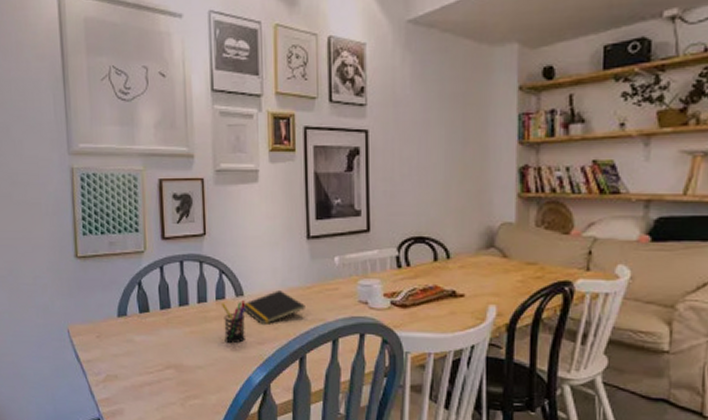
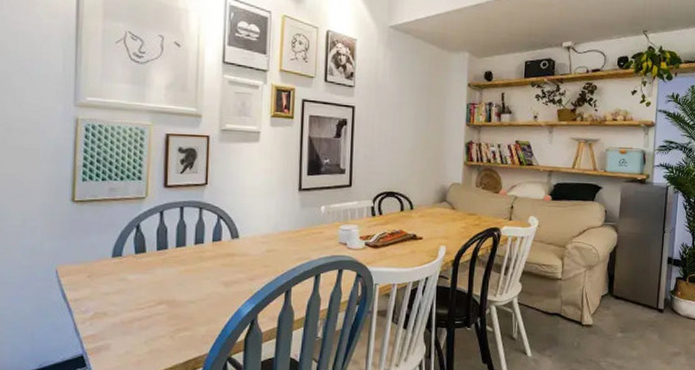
pen holder: present [222,300,246,343] -> none [218,242,240,279]
notepad: present [243,291,305,326] -> none [237,234,294,264]

